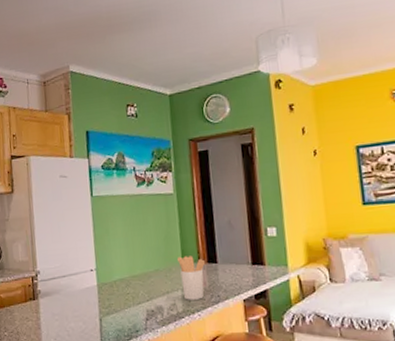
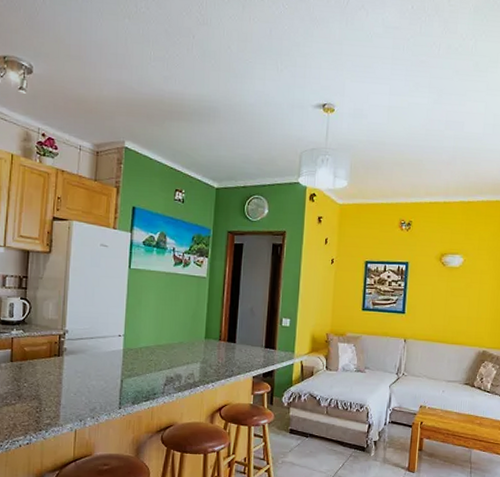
utensil holder: present [178,256,206,300] -> none [201,333,226,372]

